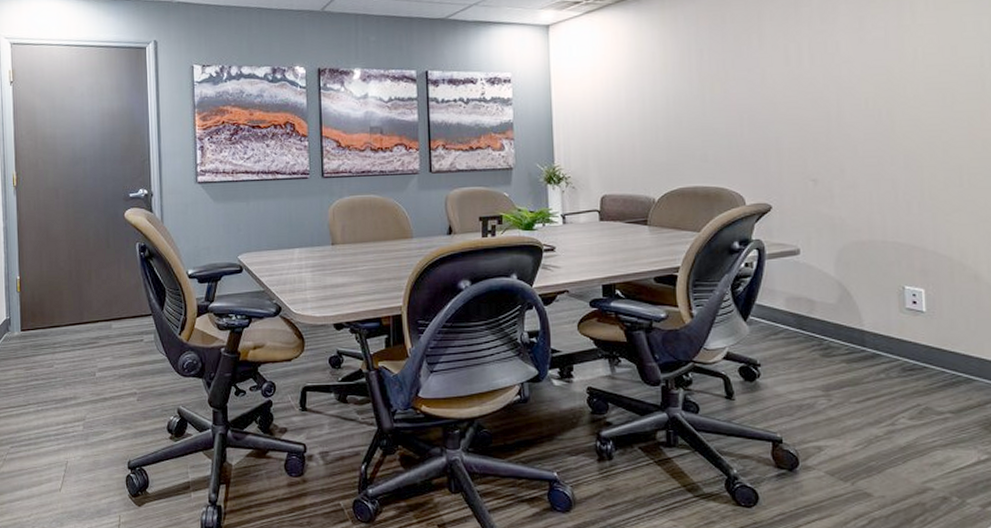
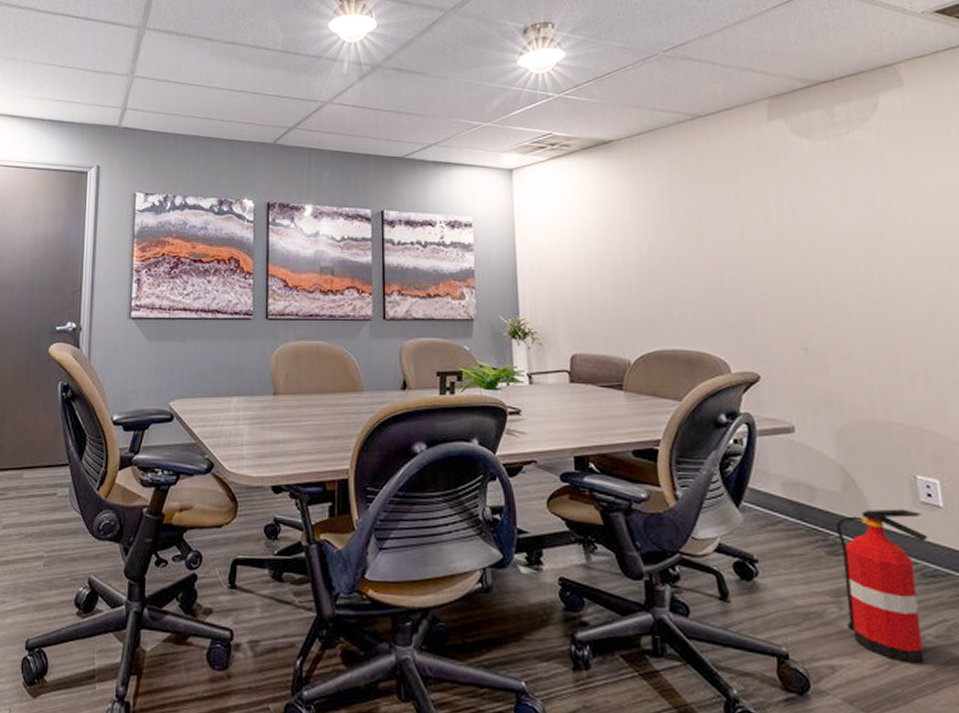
fire extinguisher: none [831,315,910,441] -> present [836,508,928,664]

